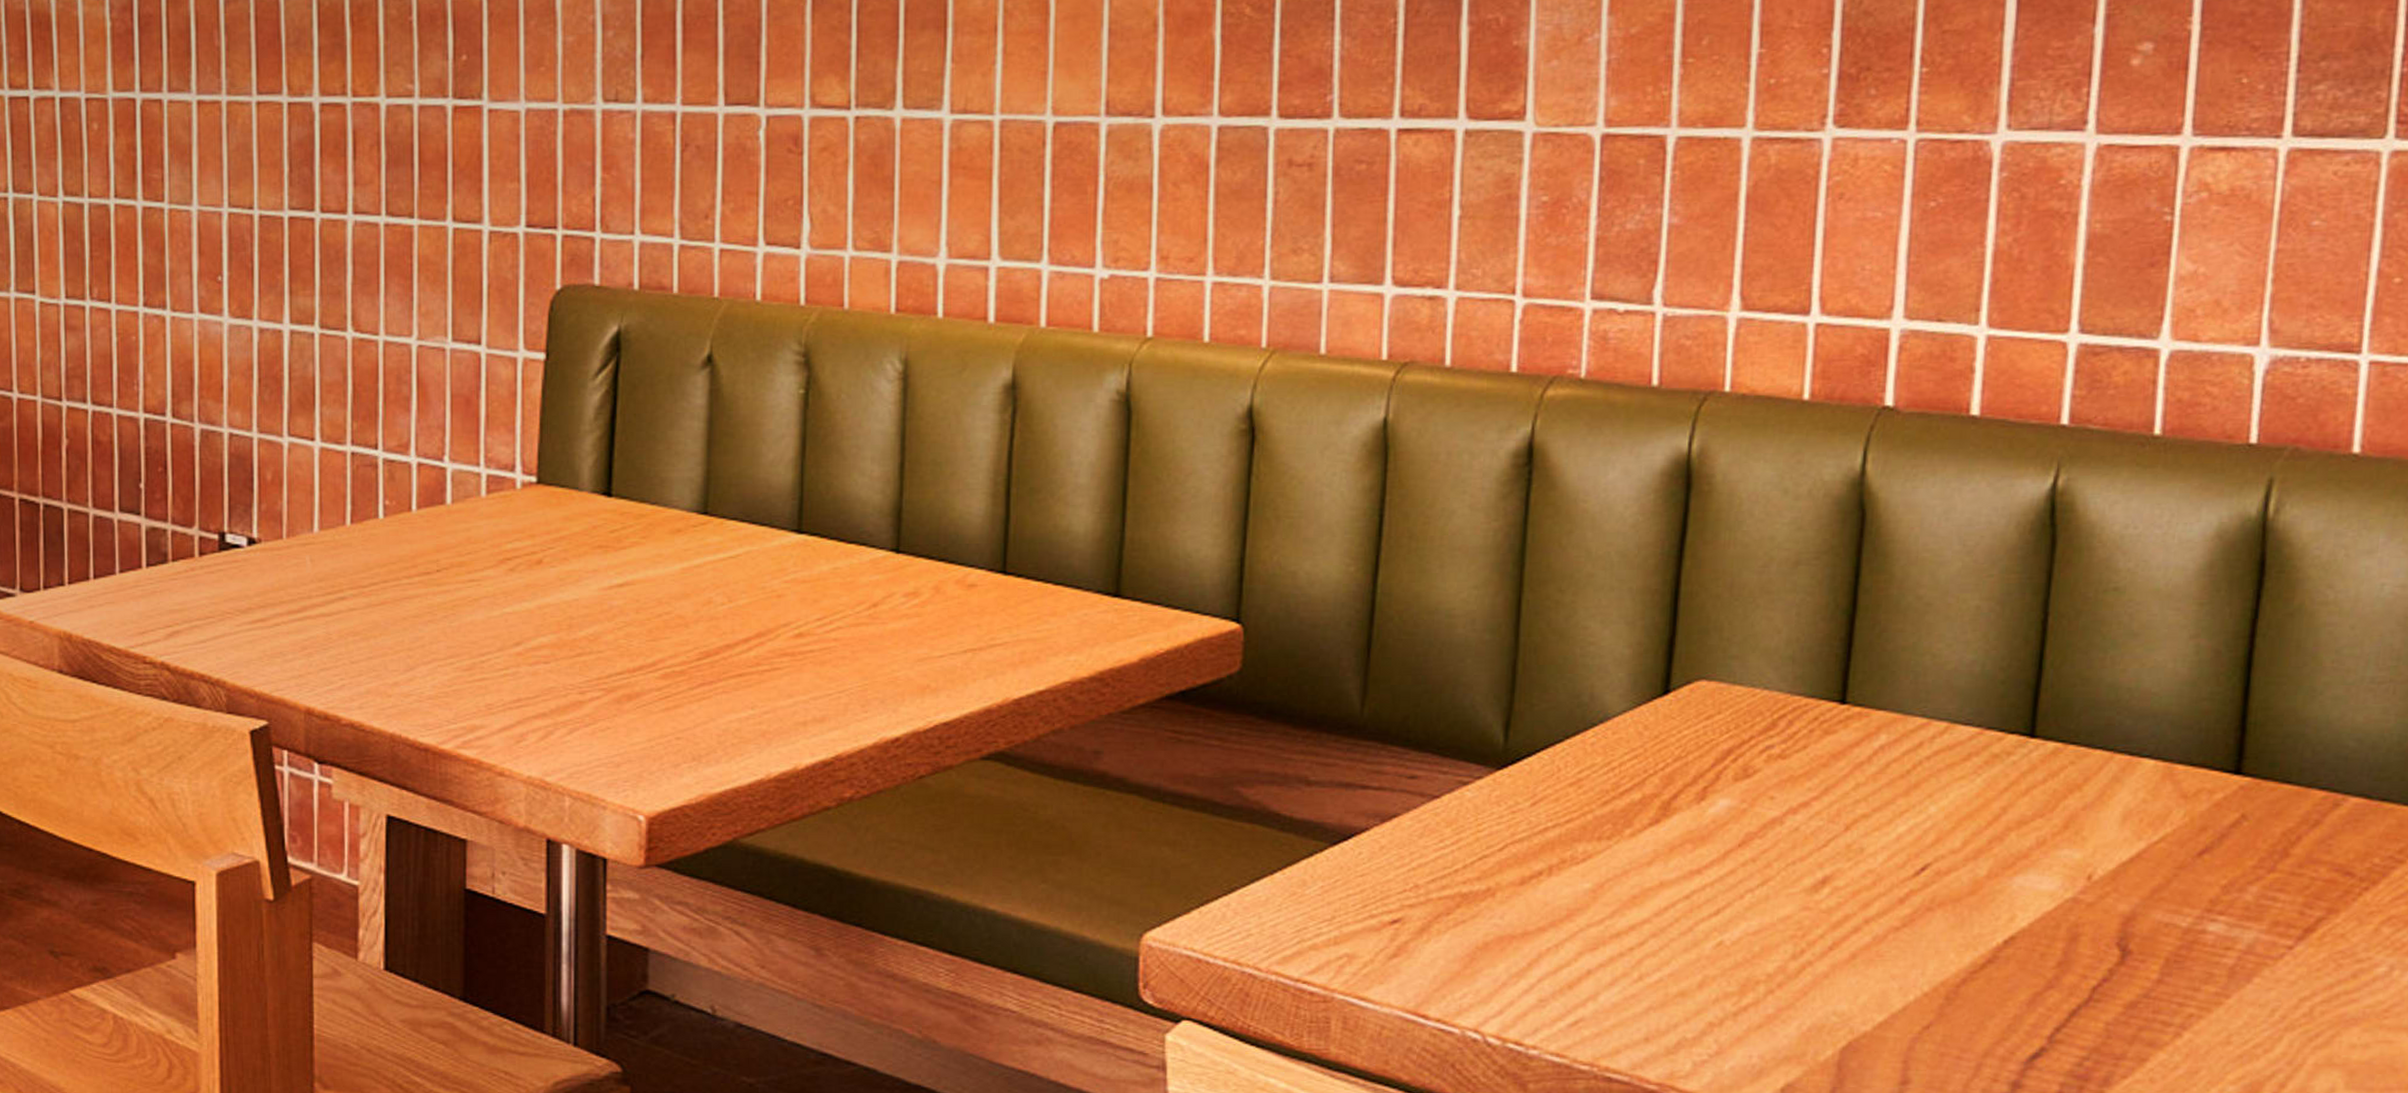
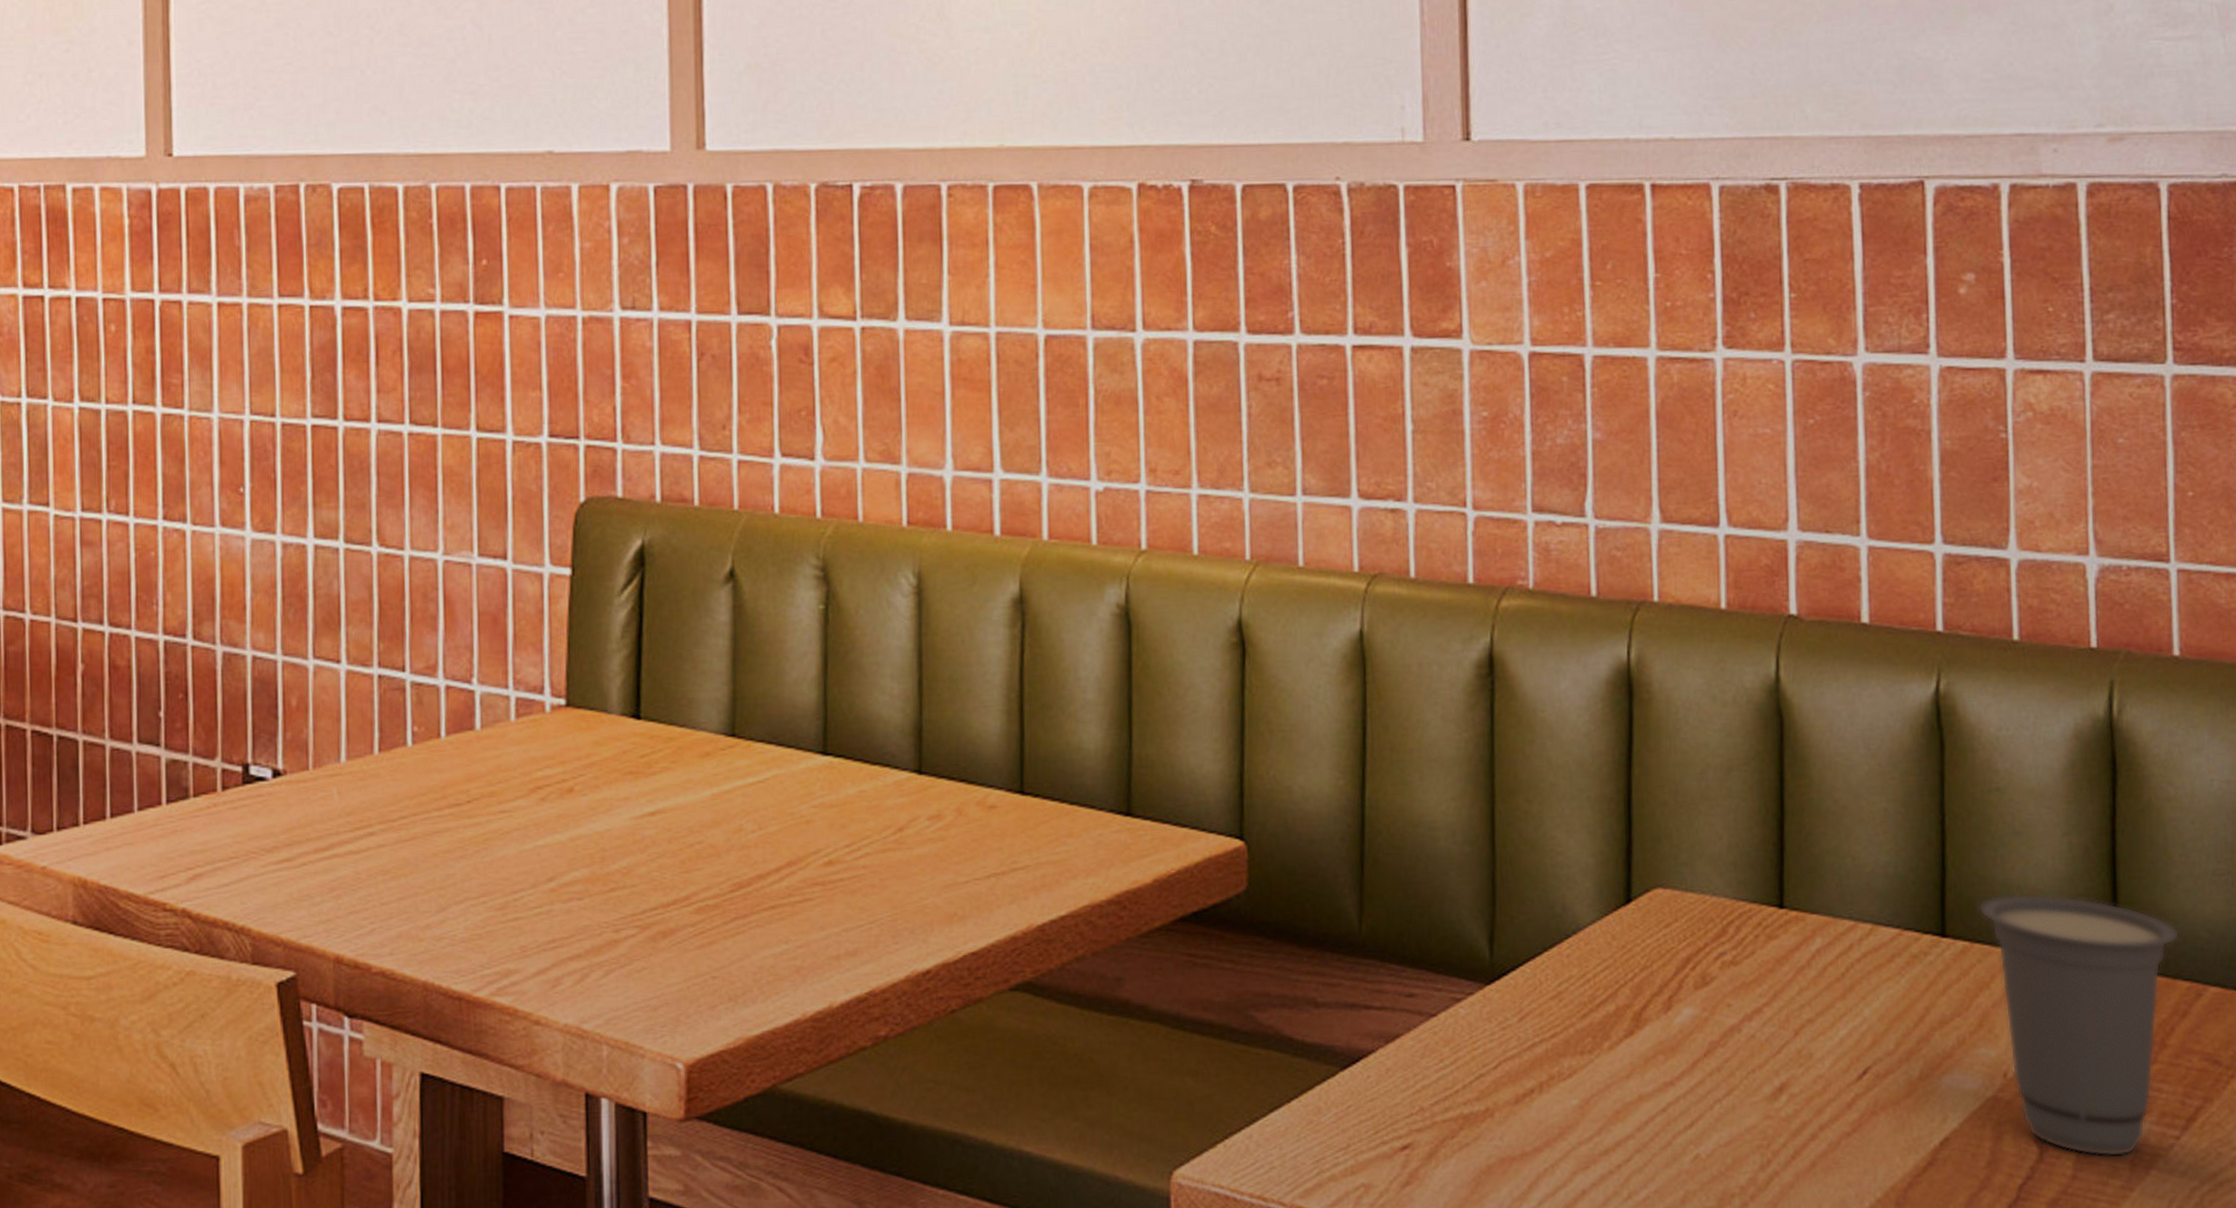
cup: none [2078,696,2321,964] -> present [1978,893,2180,1157]

